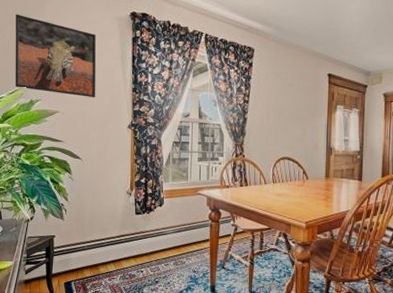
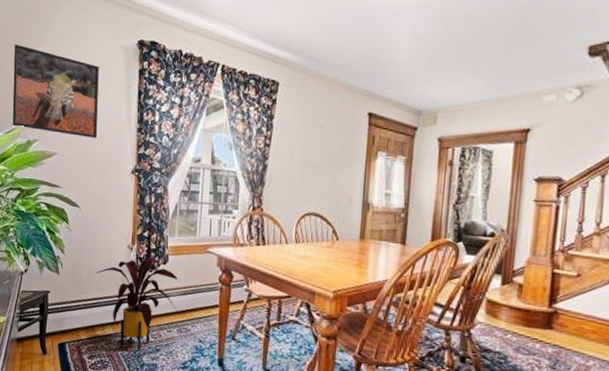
house plant: none [98,199,173,283] -> present [96,256,177,351]

